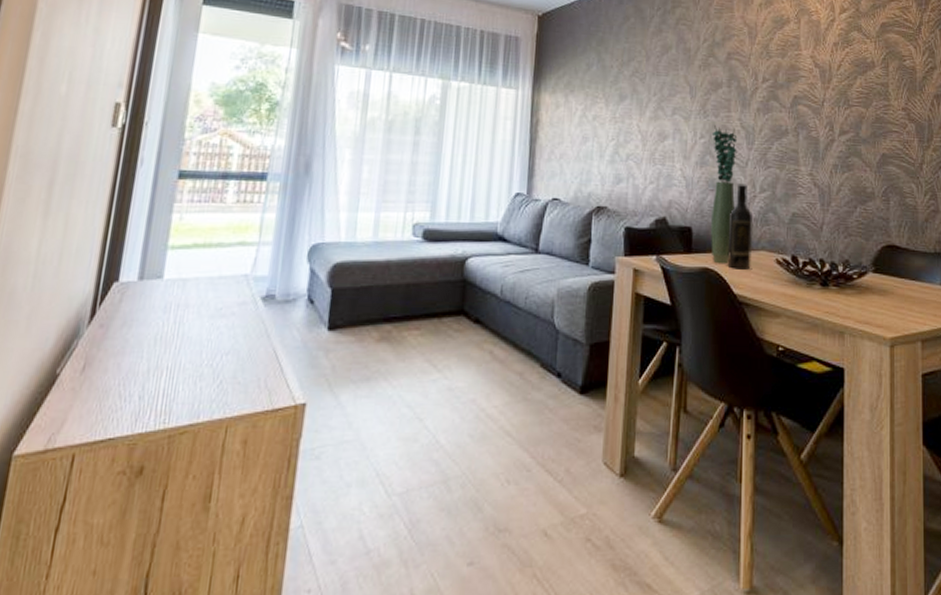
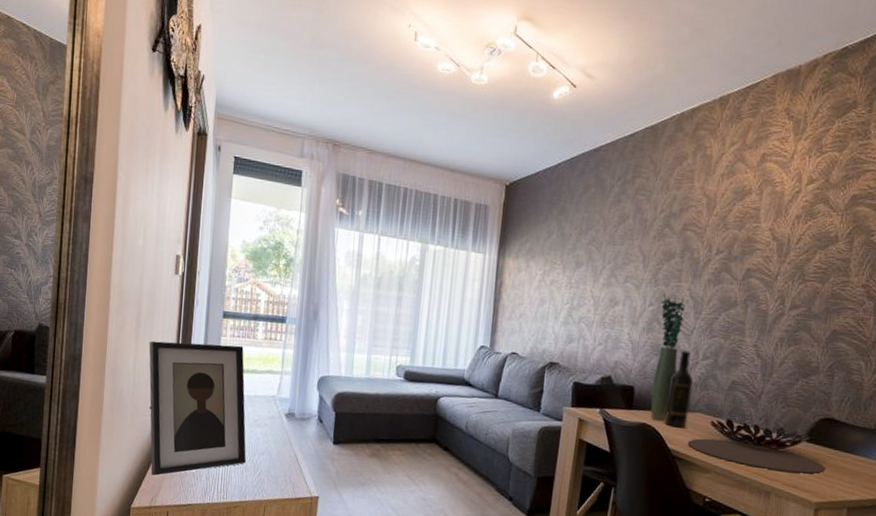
picture frame: none [51,212,206,404] -> present [149,341,247,476]
placemat: none [754,278,895,308] -> present [687,438,826,474]

